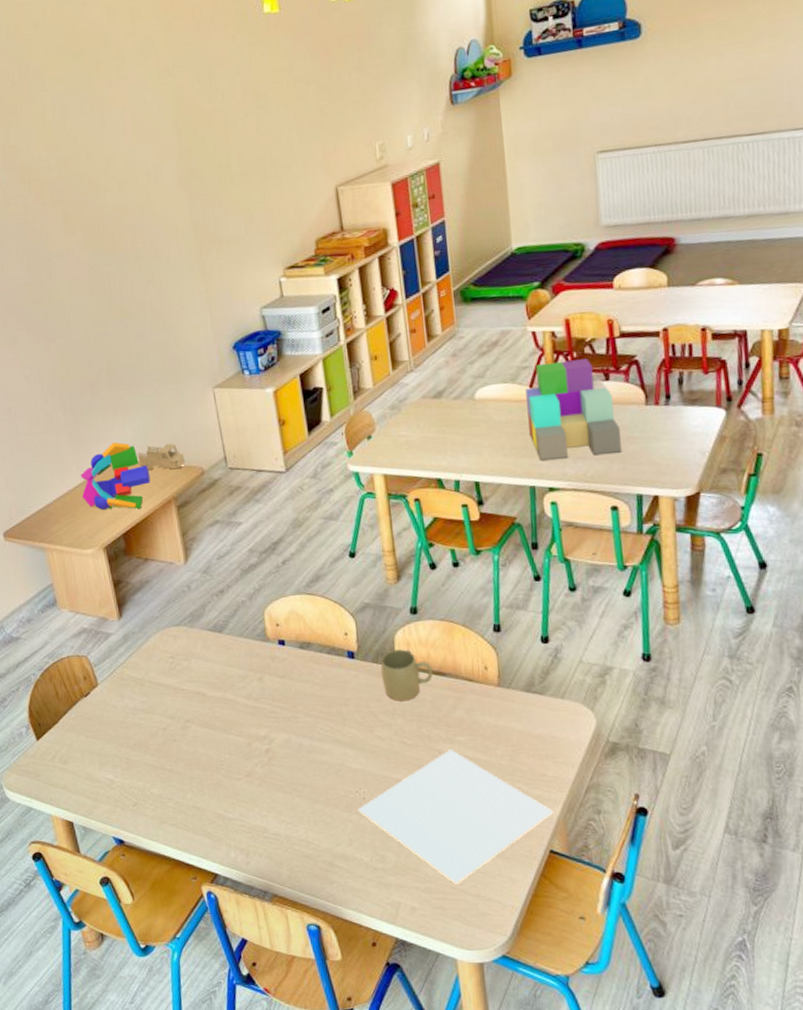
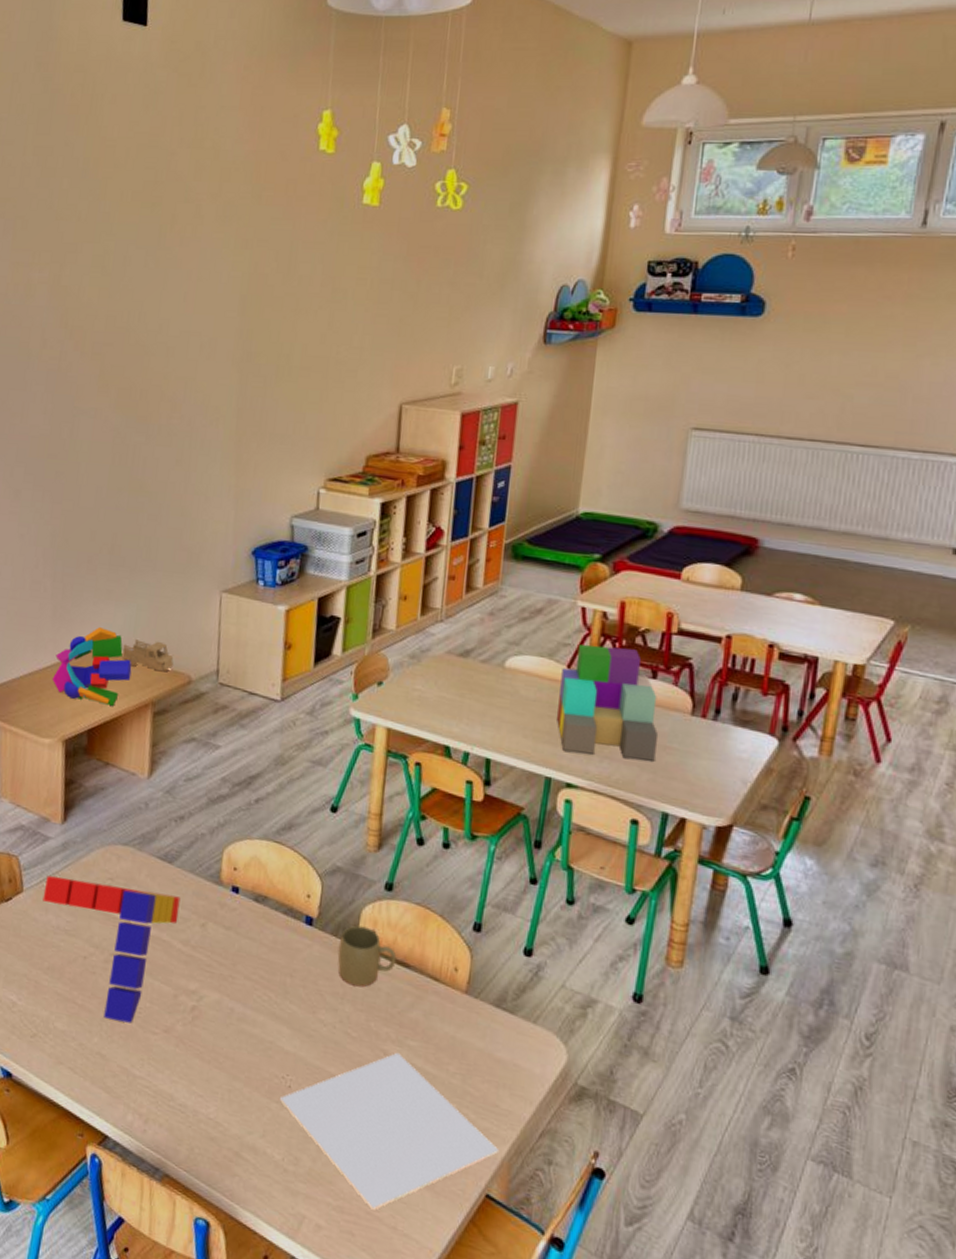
toy blocks: none [116,659,238,776] -> present [42,875,181,1024]

